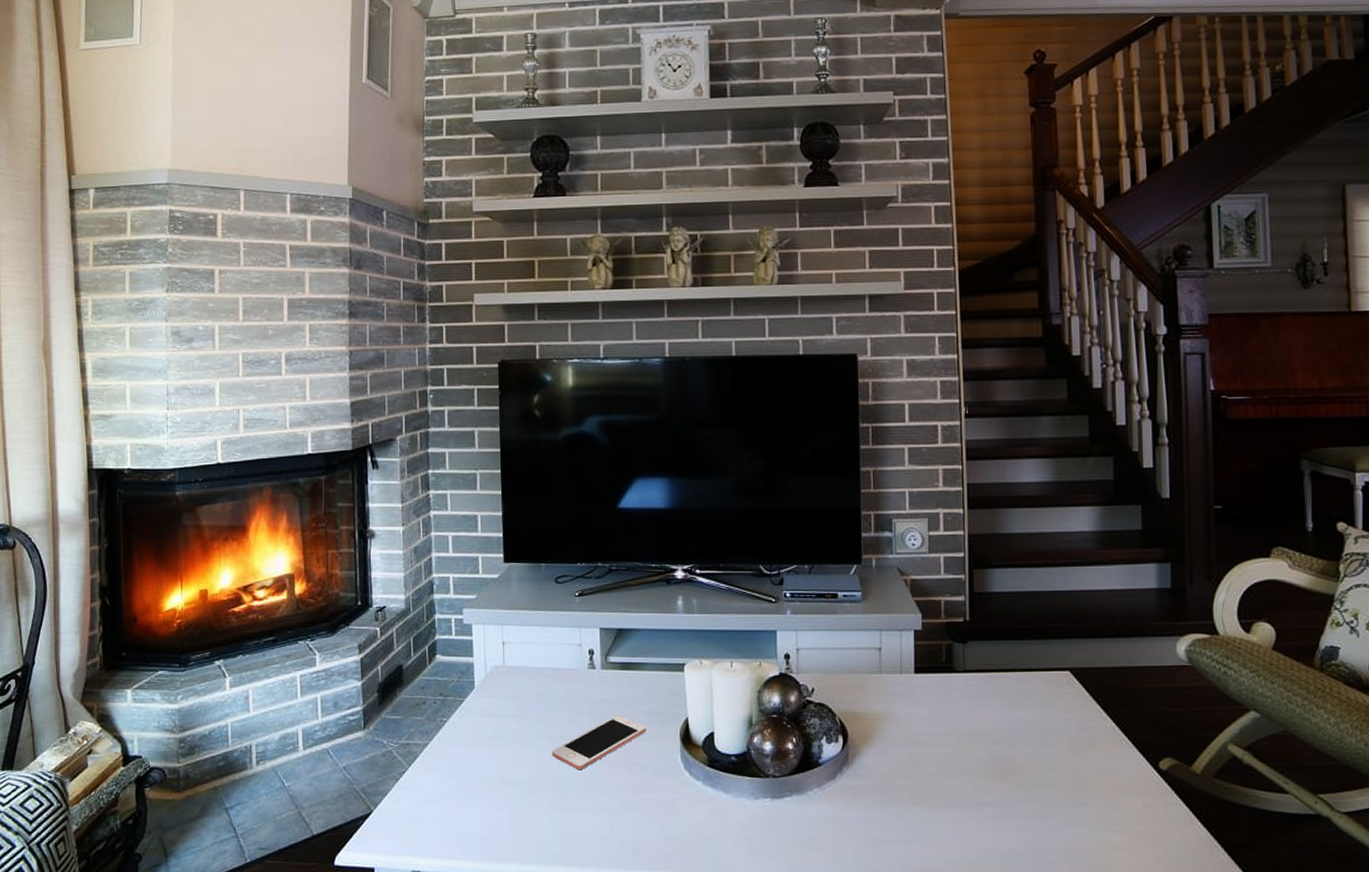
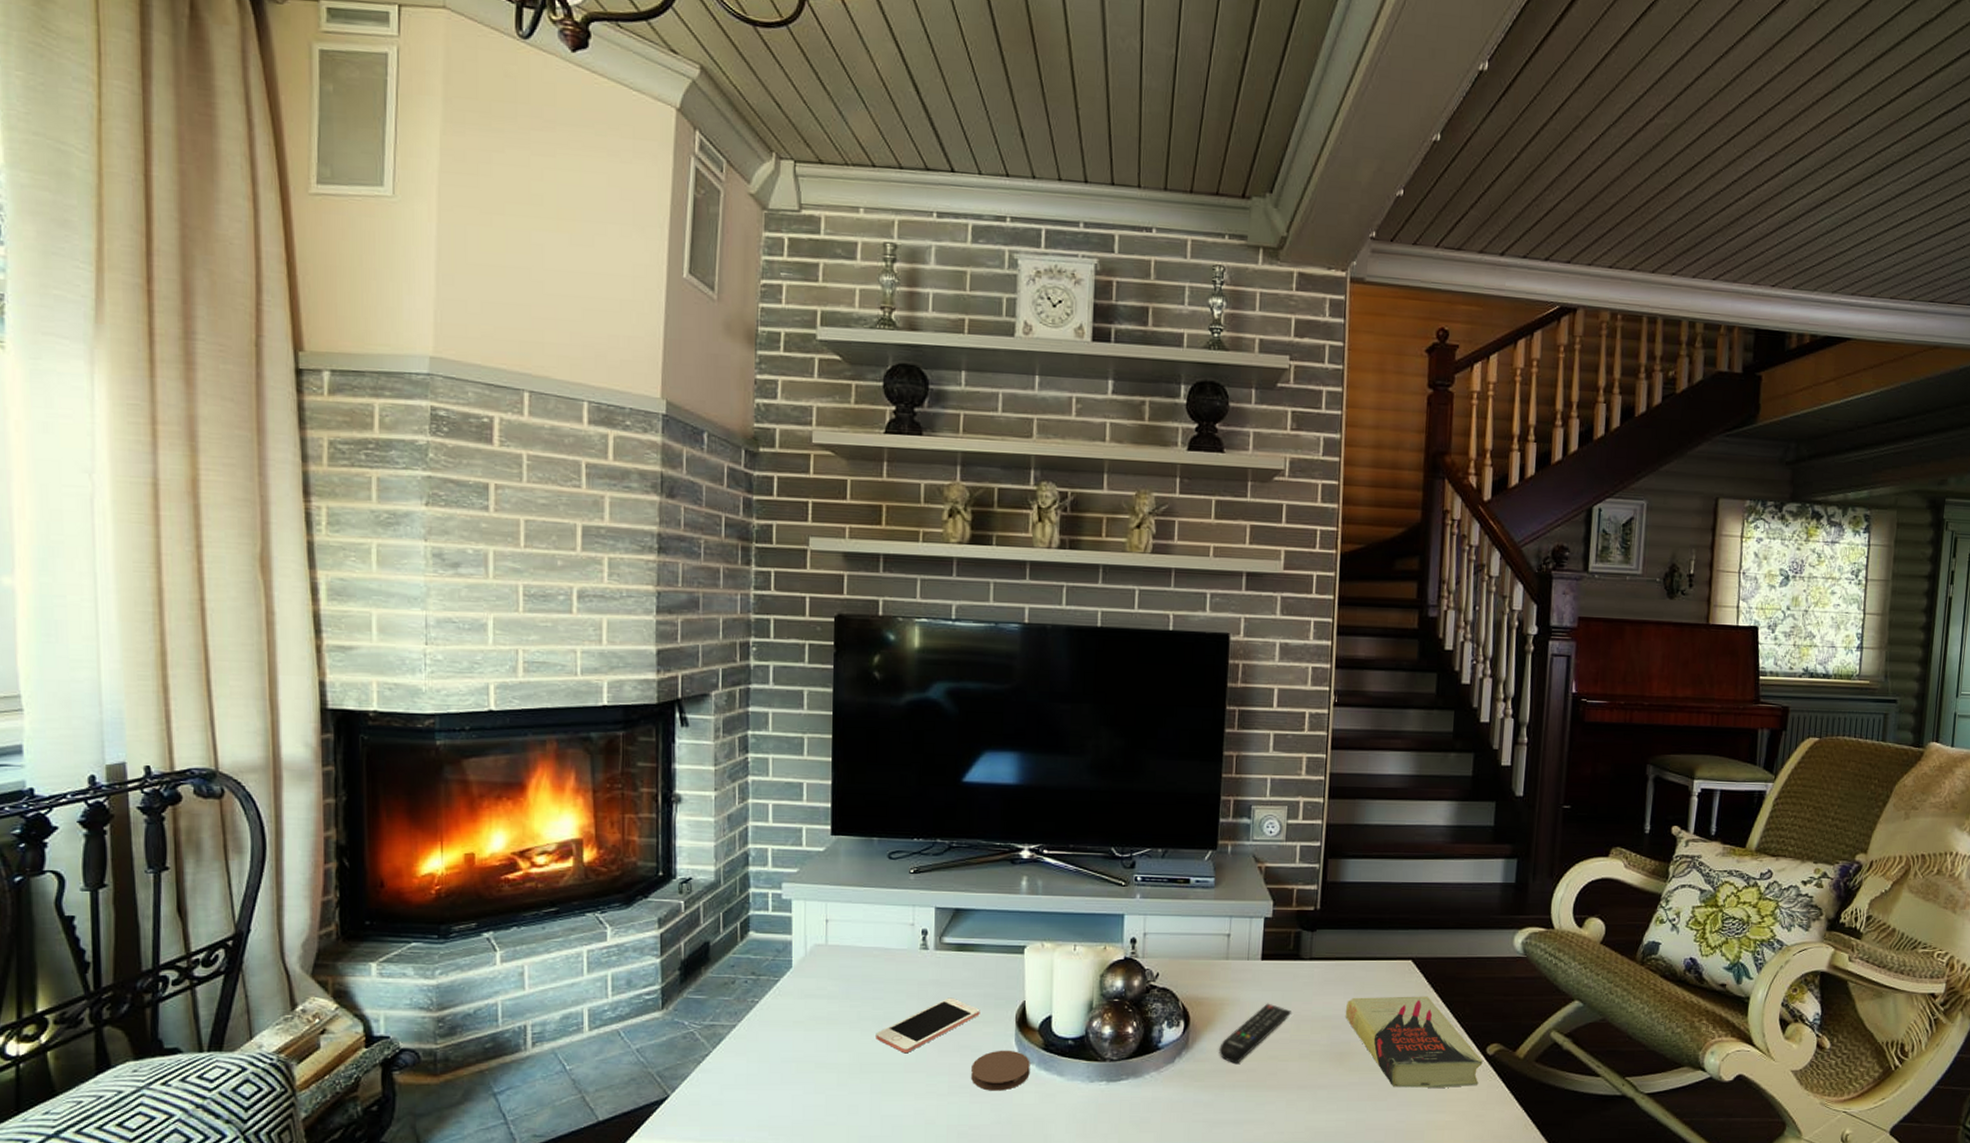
coaster: none [641,766,697,807] -> present [971,1050,1030,1091]
remote control: none [880,717,949,780] -> present [1219,1003,1291,1063]
book: none [1004,708,1157,805] -> present [1345,996,1483,1088]

